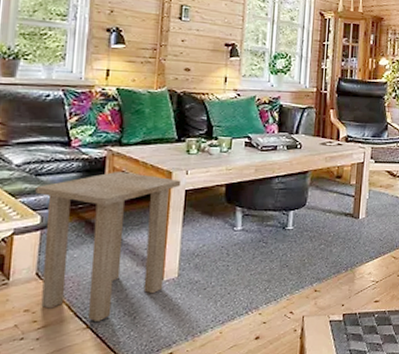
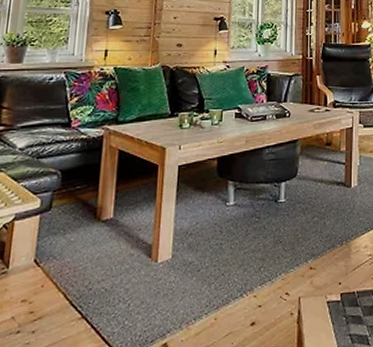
side table: present [35,171,182,321] -> none [36,149,175,310]

